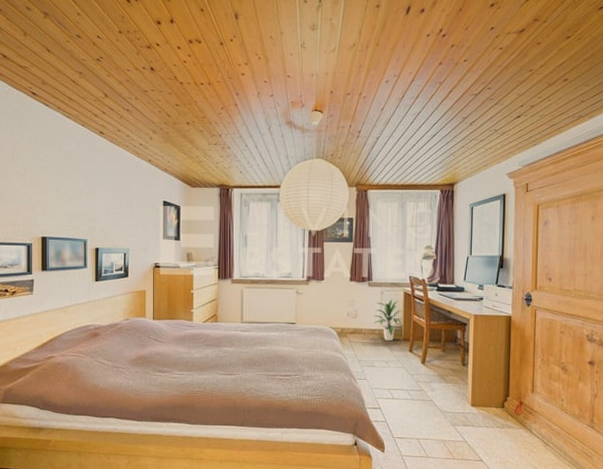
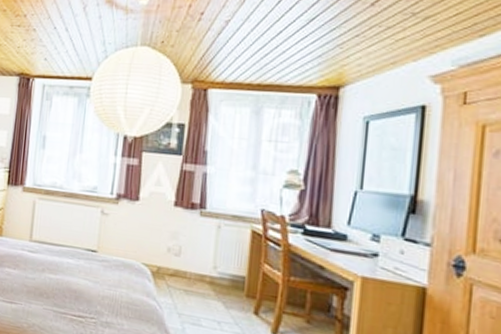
indoor plant: present [373,299,404,341] -> none [203,237,249,295]

